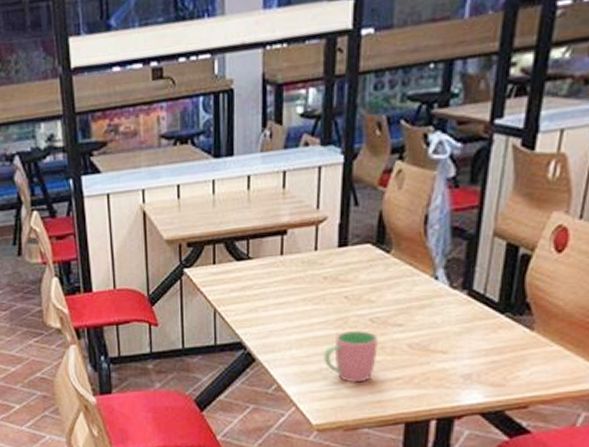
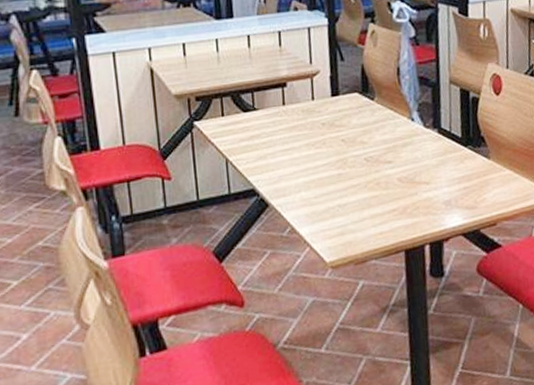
cup: present [324,329,379,383] -> none [329,168,375,218]

